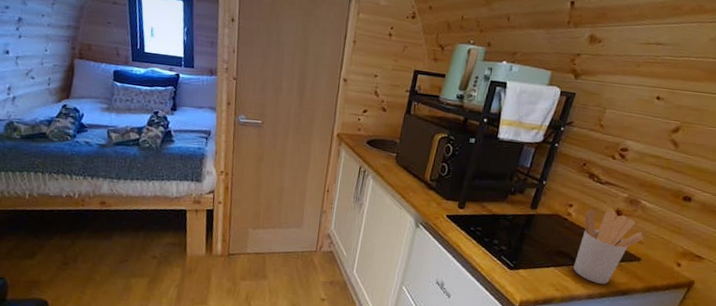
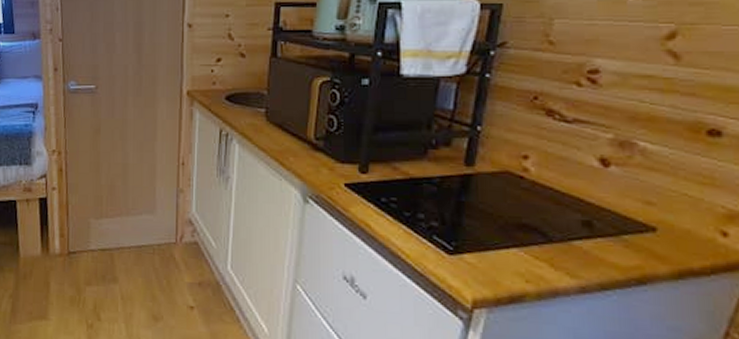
utensil holder: present [573,209,644,284] -> none [547,160,655,270]

